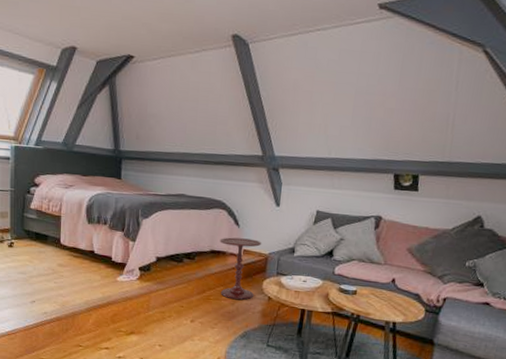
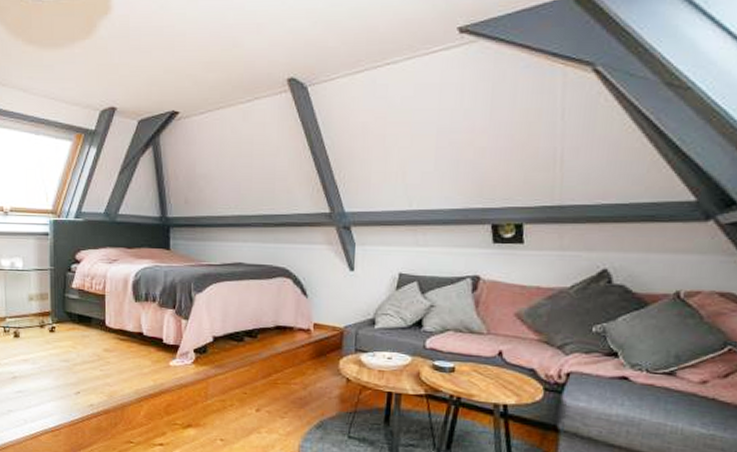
side table: present [220,237,262,300] -> none [285,310,336,383]

